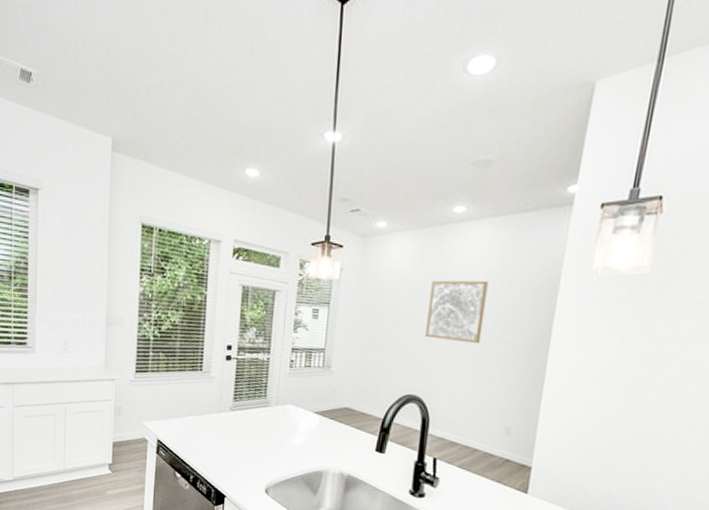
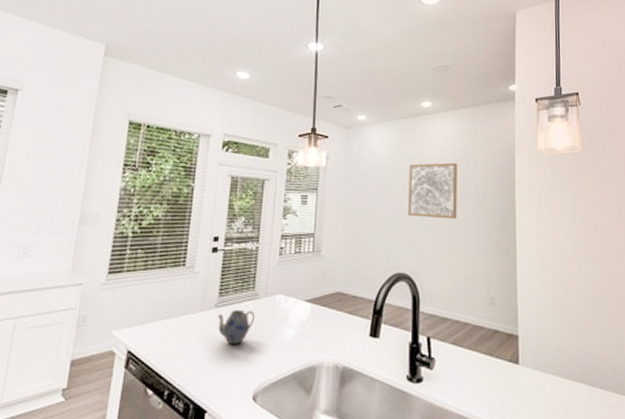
teapot: none [233,414,266,445] -> present [218,309,254,344]

